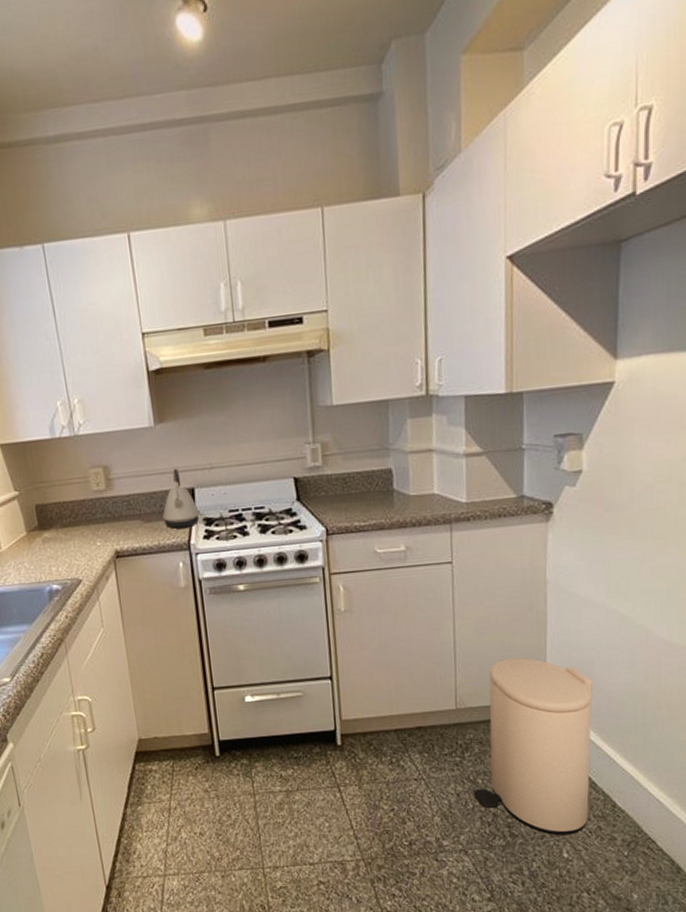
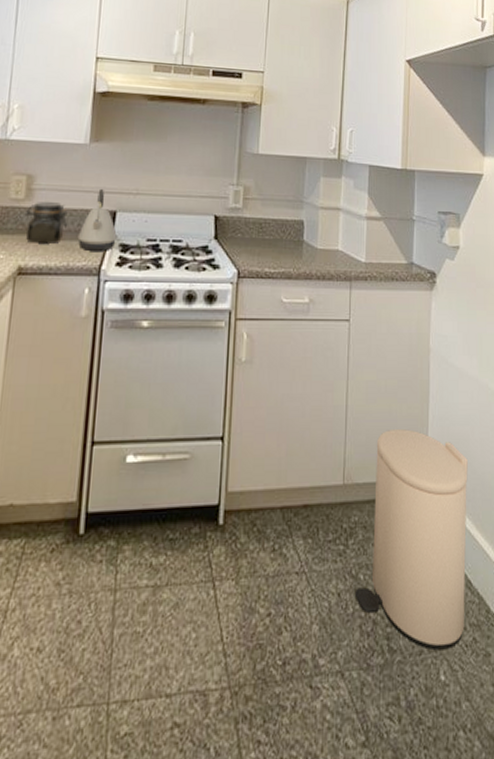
jar: none [109,488,151,528] -> present [24,201,68,244]

